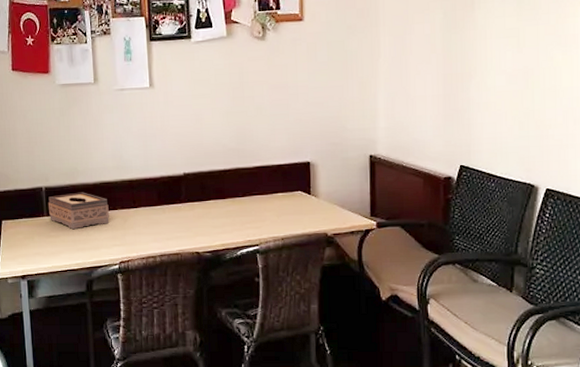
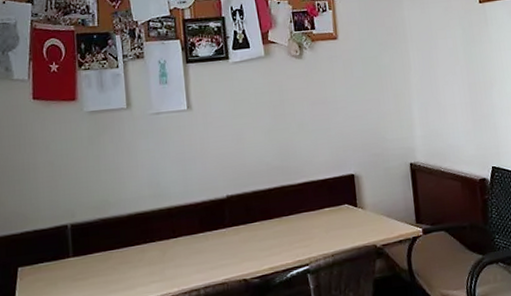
tissue box: present [48,192,109,229] -> none [74,225,146,269]

